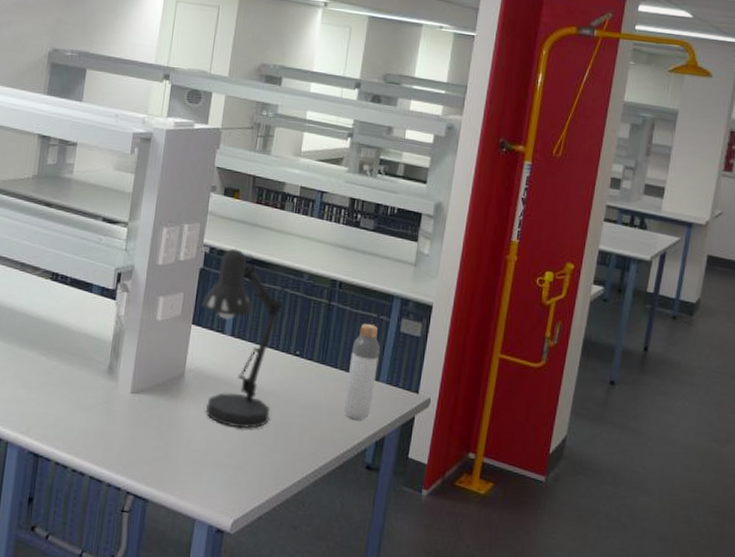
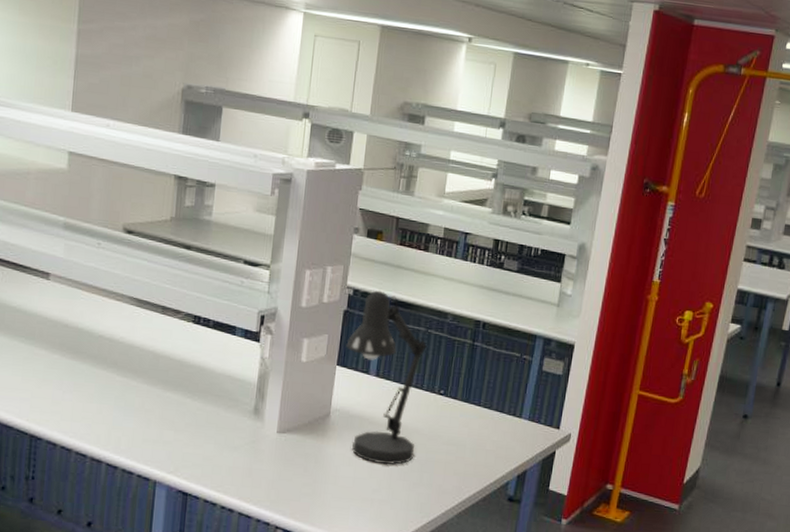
bottle: present [343,323,380,420] -> none [486,362,523,456]

